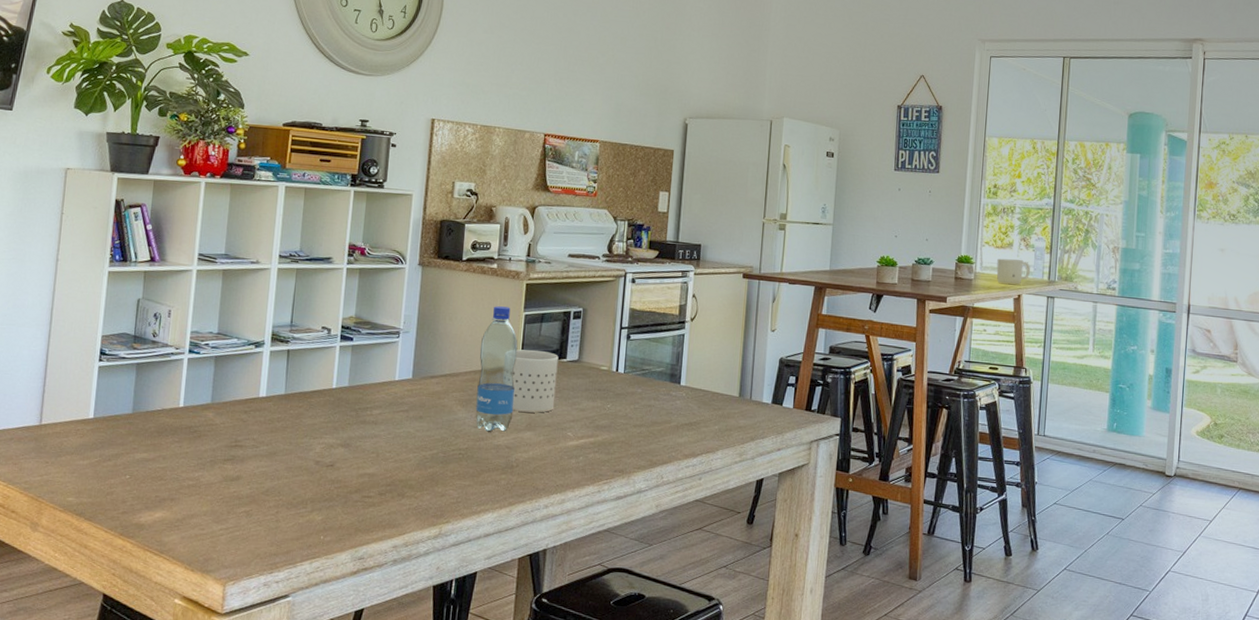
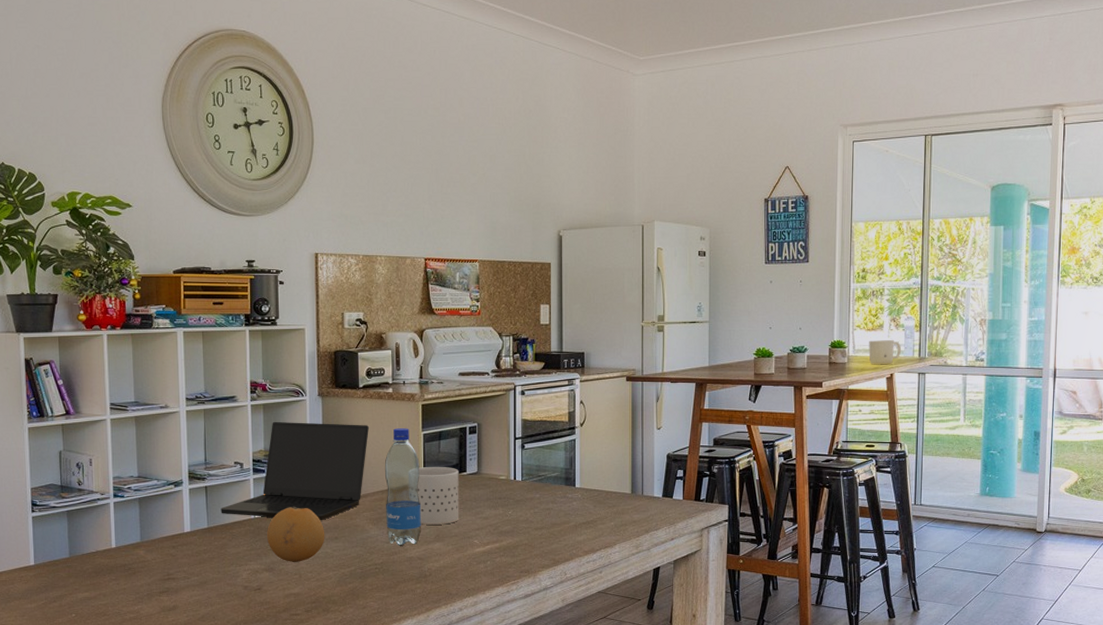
laptop: none [301,287,468,397] -> present [220,421,369,520]
fruit: none [346,379,410,440] -> present [266,506,325,562]

